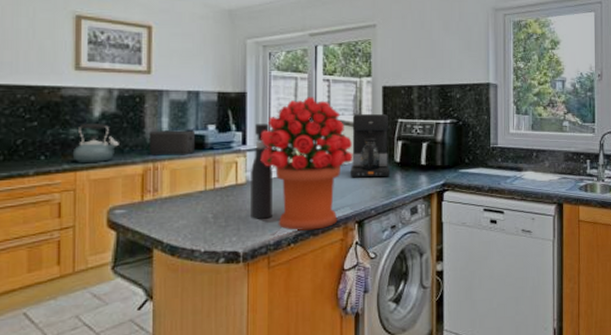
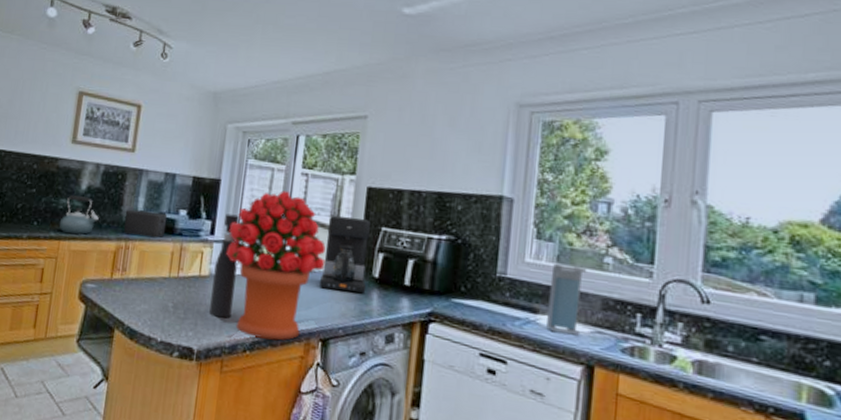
soap dispenser: none [529,131,553,183] -> present [546,263,587,336]

